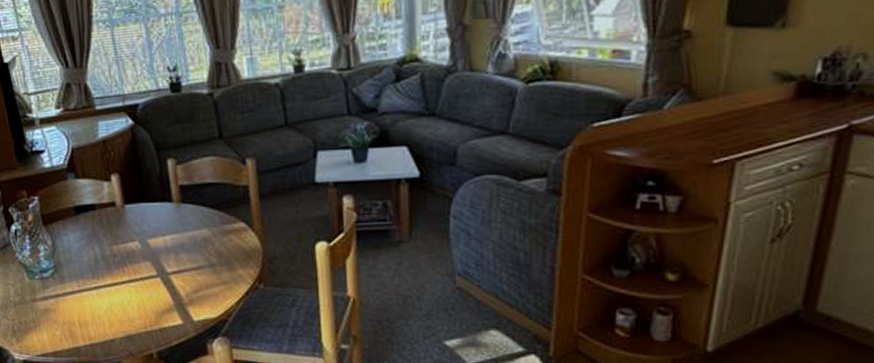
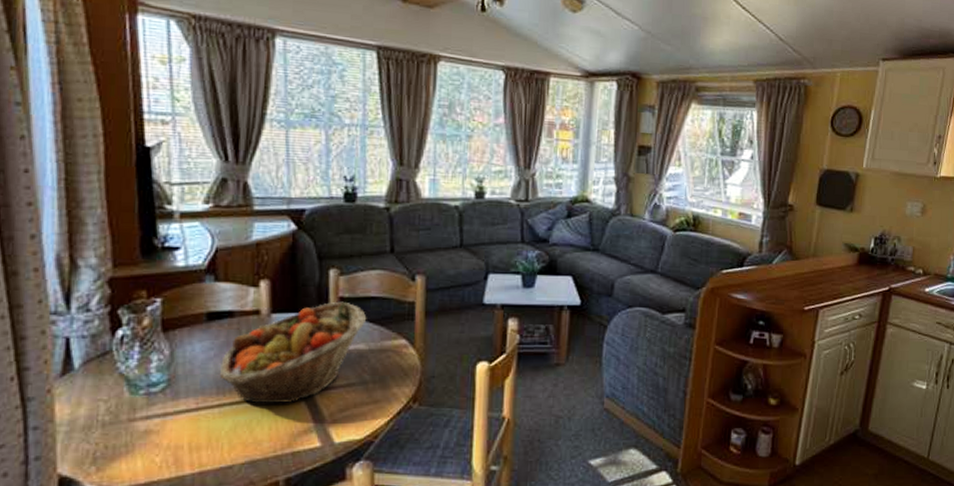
fruit basket: none [91,189,207,286] -> present [219,301,367,404]

